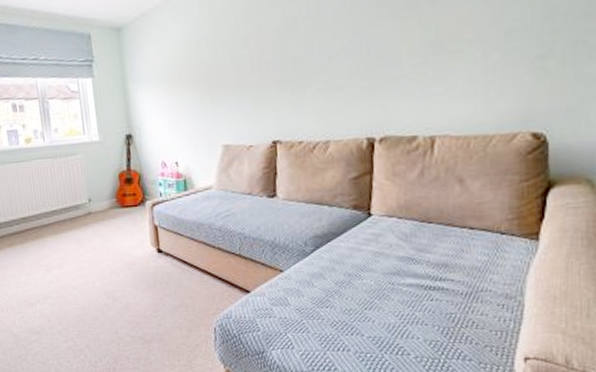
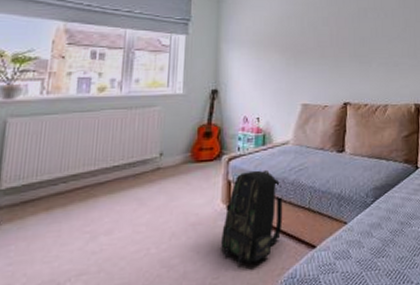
backpack: none [155,215,213,302] -> present [221,169,283,265]

